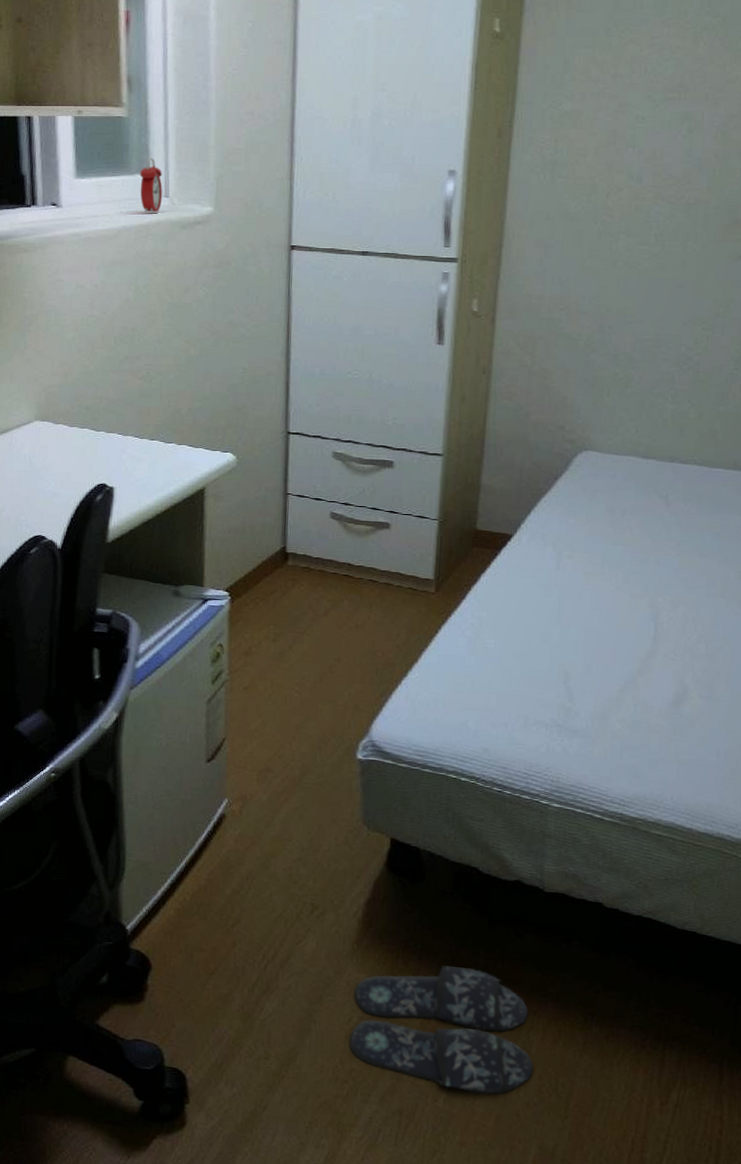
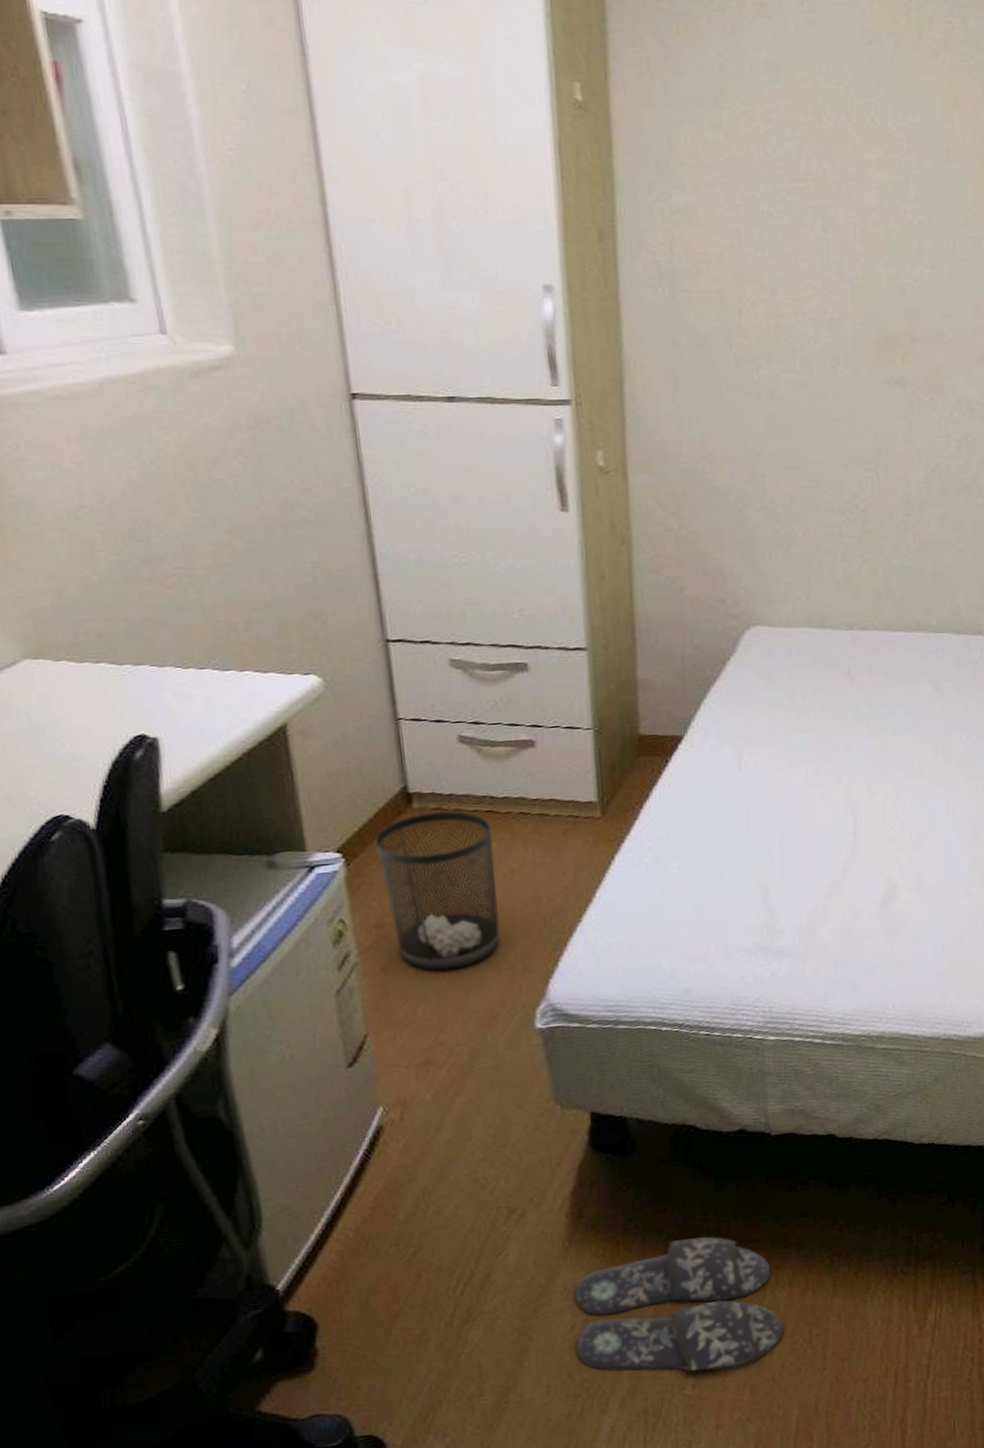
alarm clock: present [140,158,163,214] -> none [117,278,158,358]
waste bin: none [255,569,346,699] -> present [374,811,501,971]

